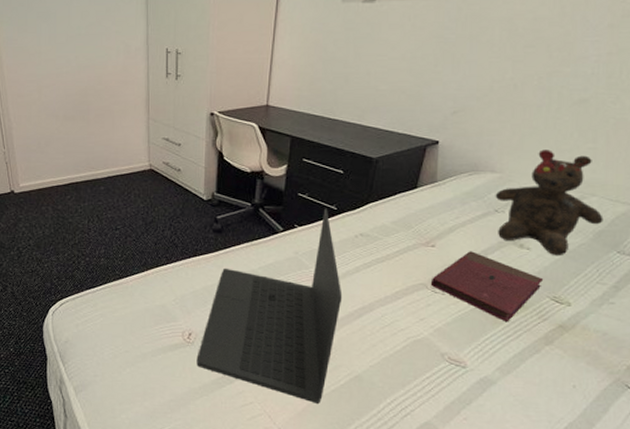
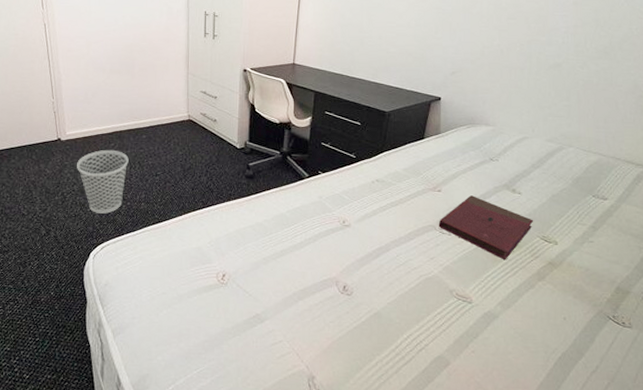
wastebasket: none [32,202,86,269] -> present [77,149,129,214]
laptop: present [196,208,343,404] -> none [230,156,362,340]
teddy bear: present [495,149,603,256] -> none [490,106,580,200]

